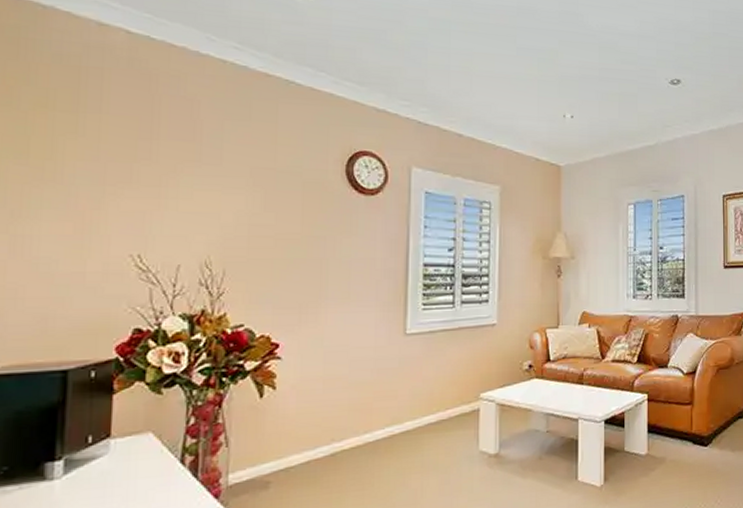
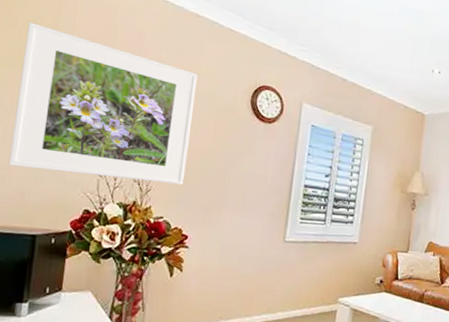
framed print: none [20,100,274,285] -> present [8,22,198,185]

